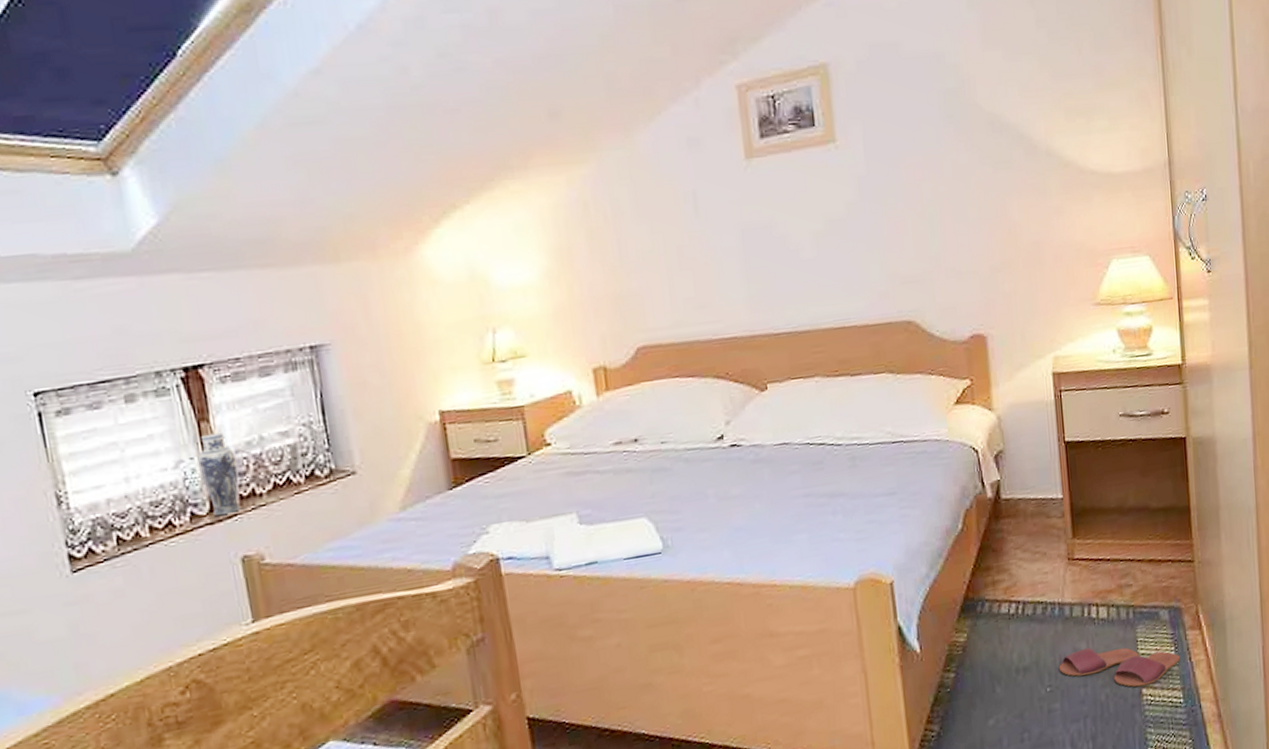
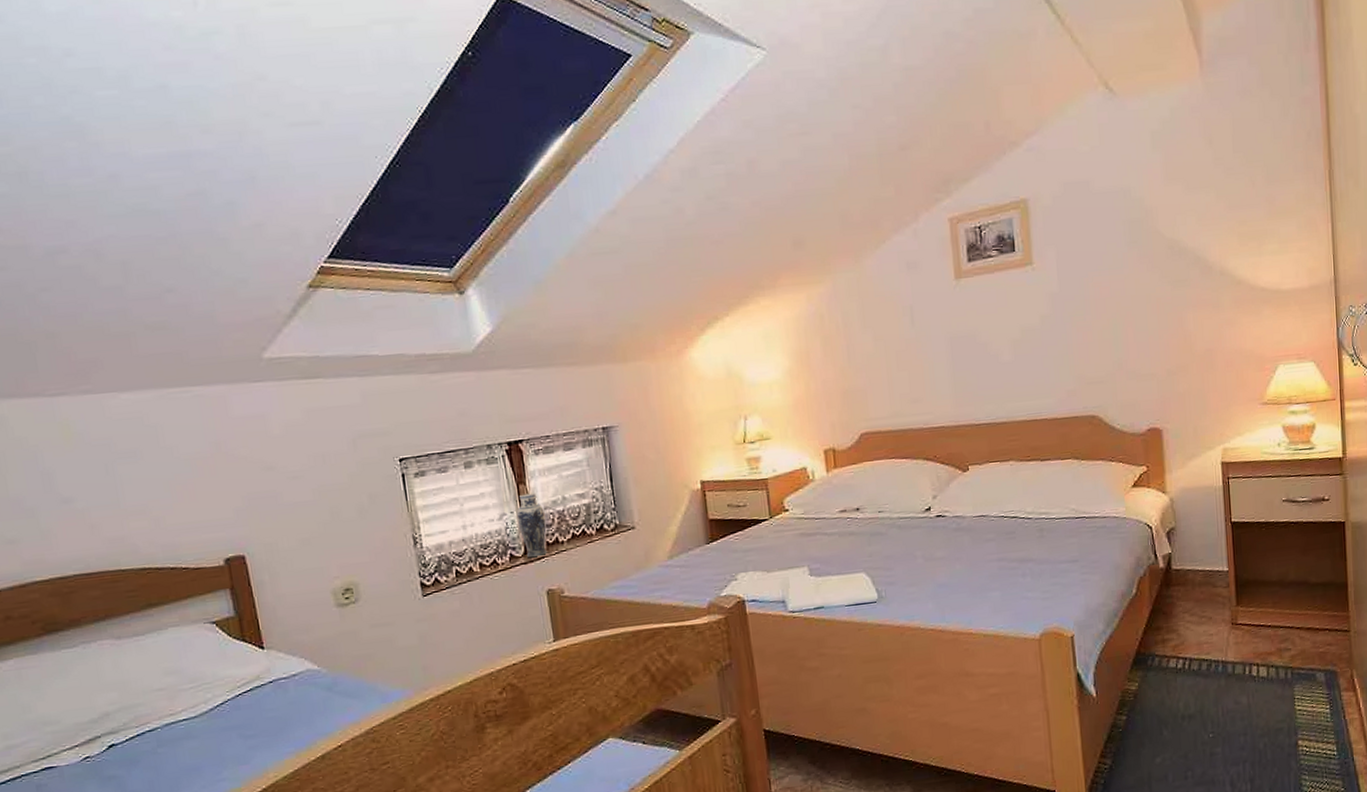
slippers: present [1058,647,1181,687] -> none [1221,702,1335,739]

